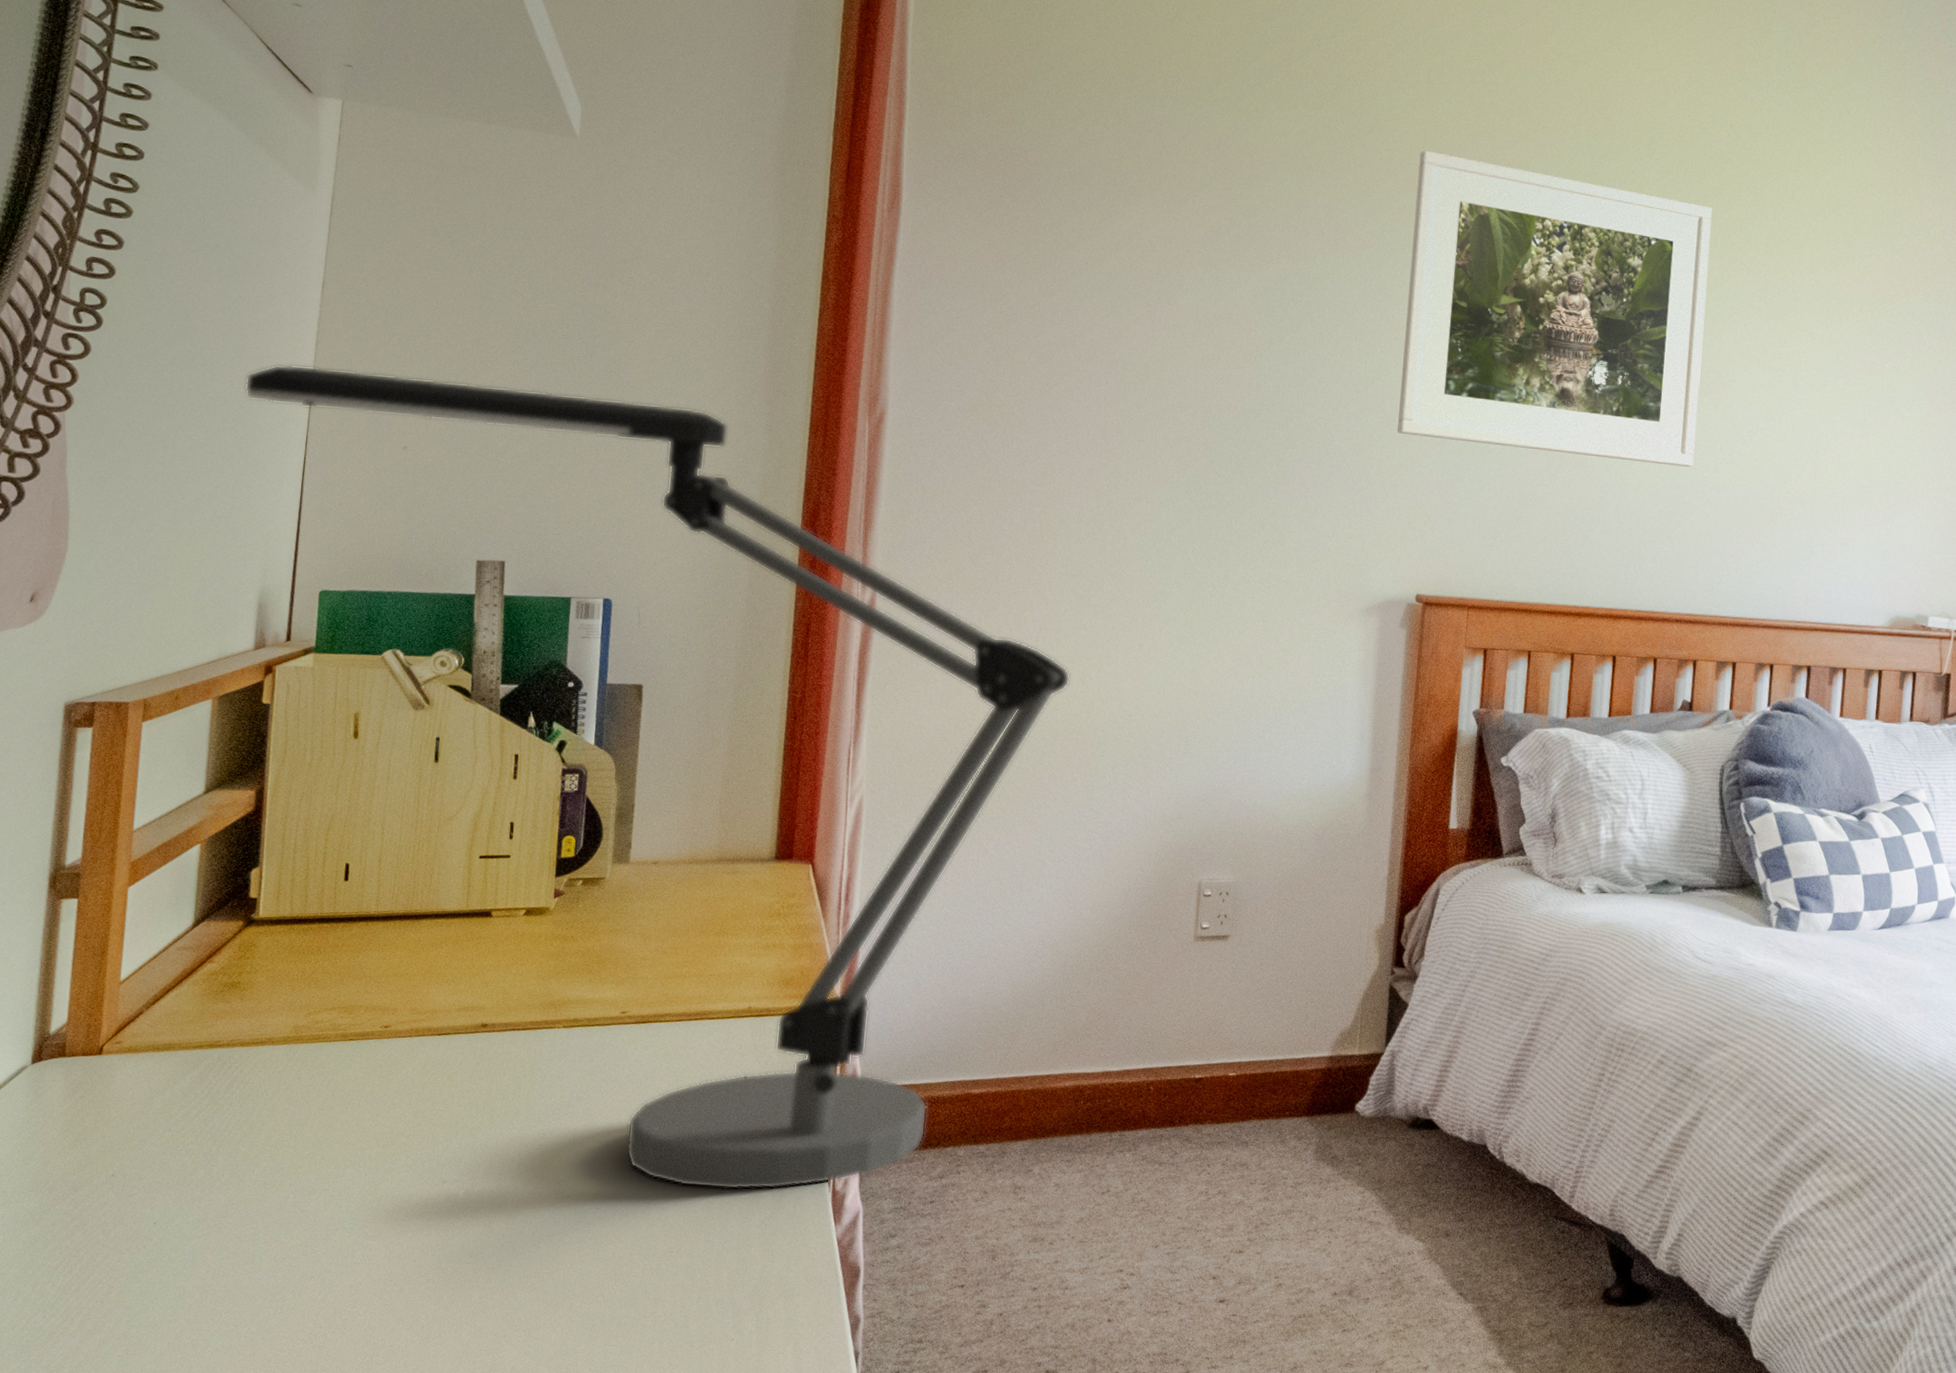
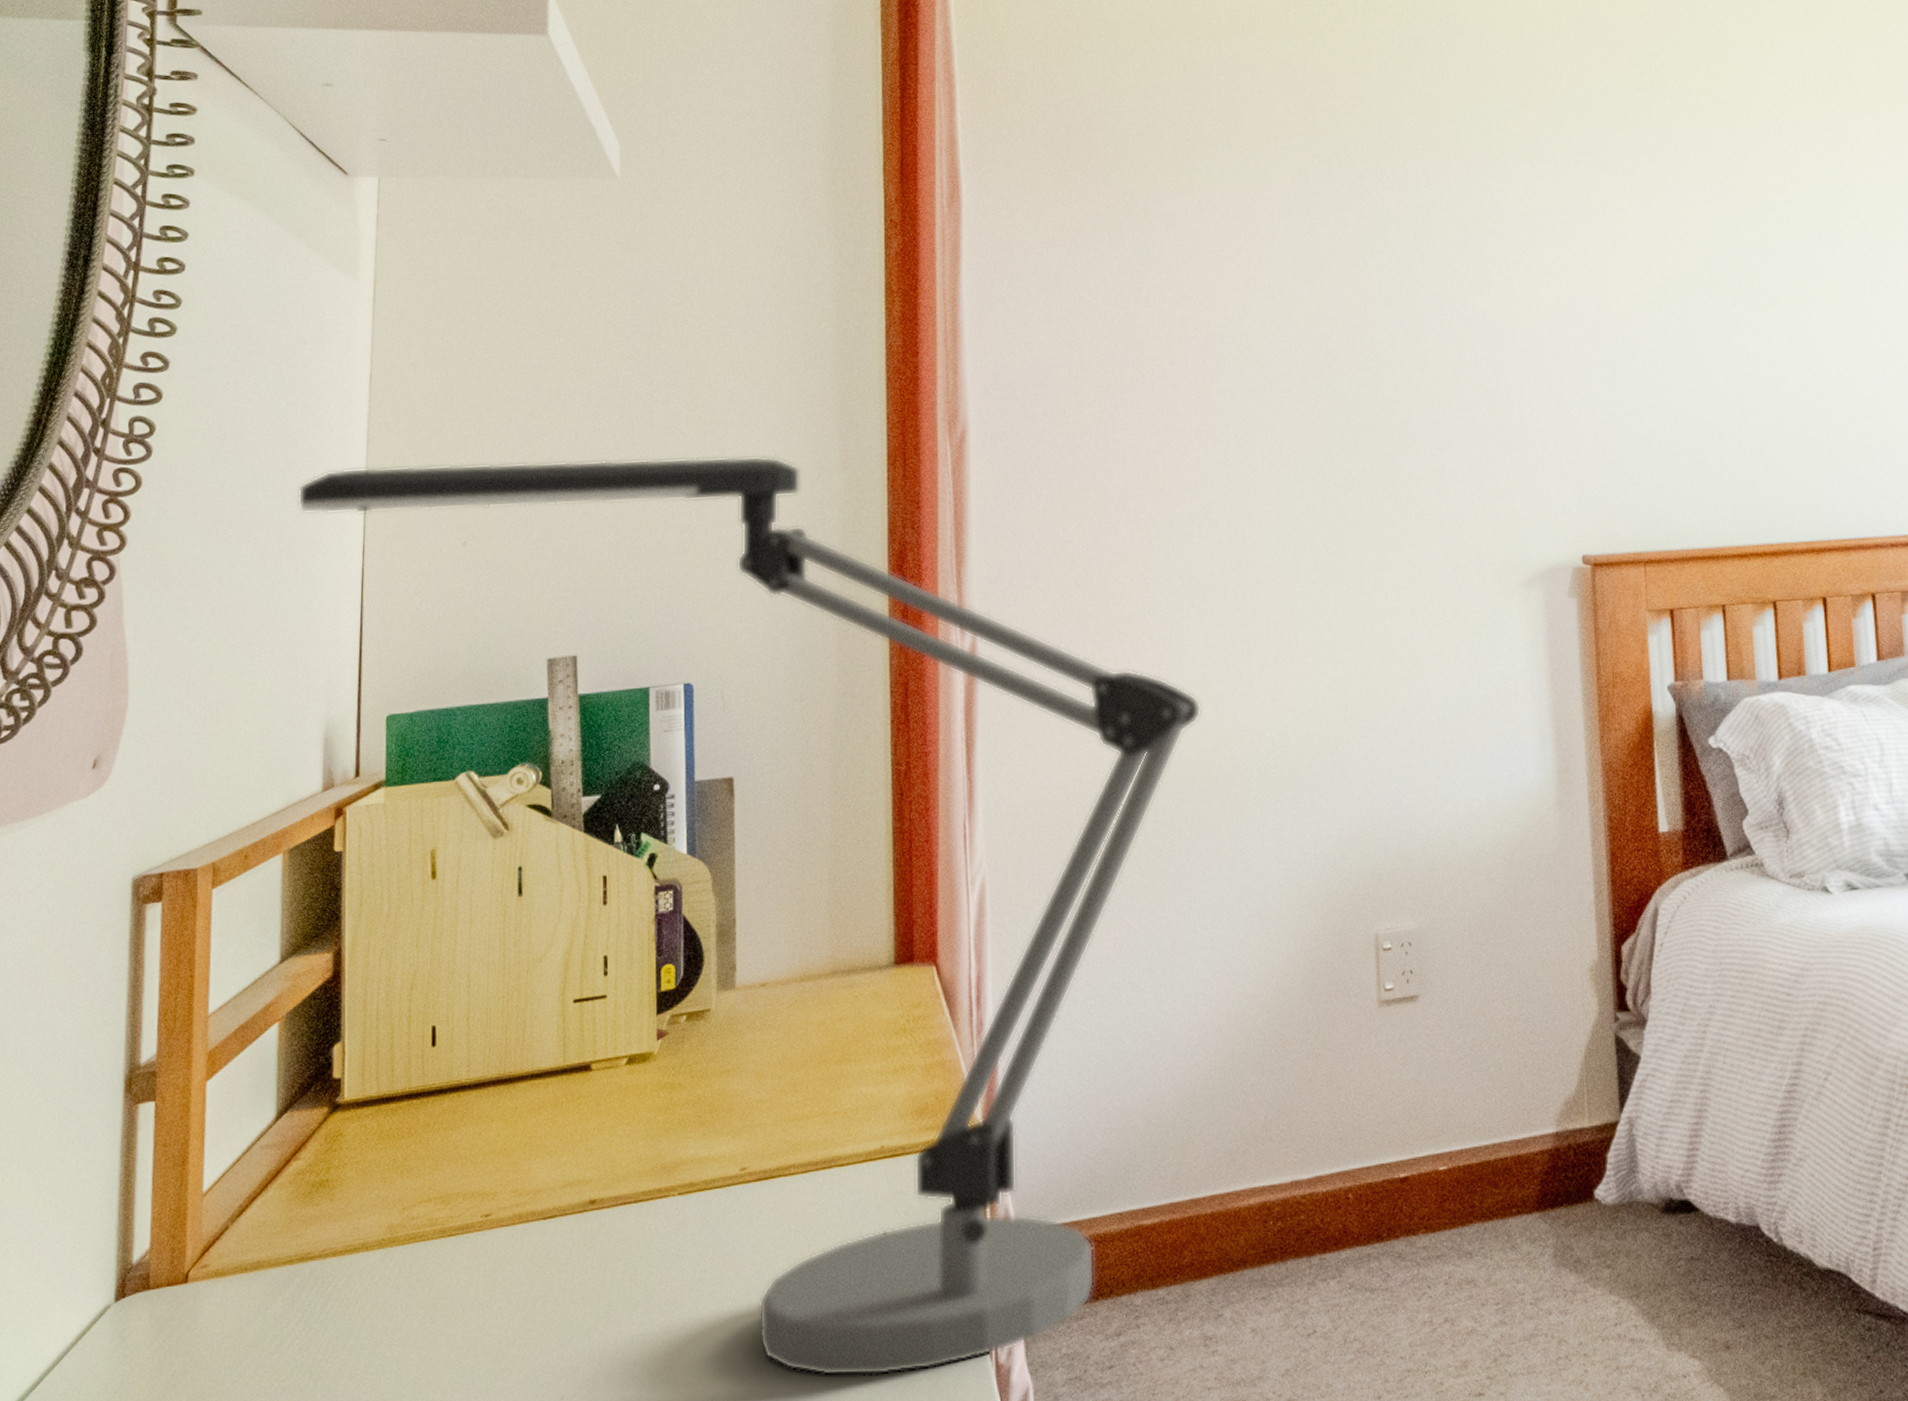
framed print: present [1397,150,1712,467] -> none [1518,46,1882,371]

